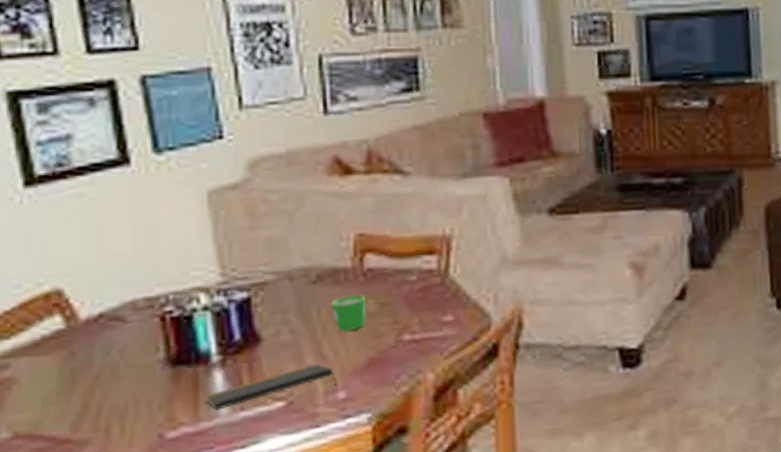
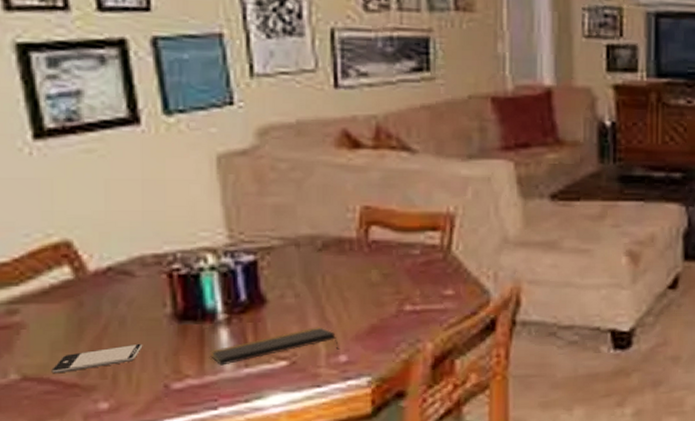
smartphone: none [43,391,136,430] -> present [51,343,143,374]
mug: present [332,295,367,332] -> none [336,265,370,299]

